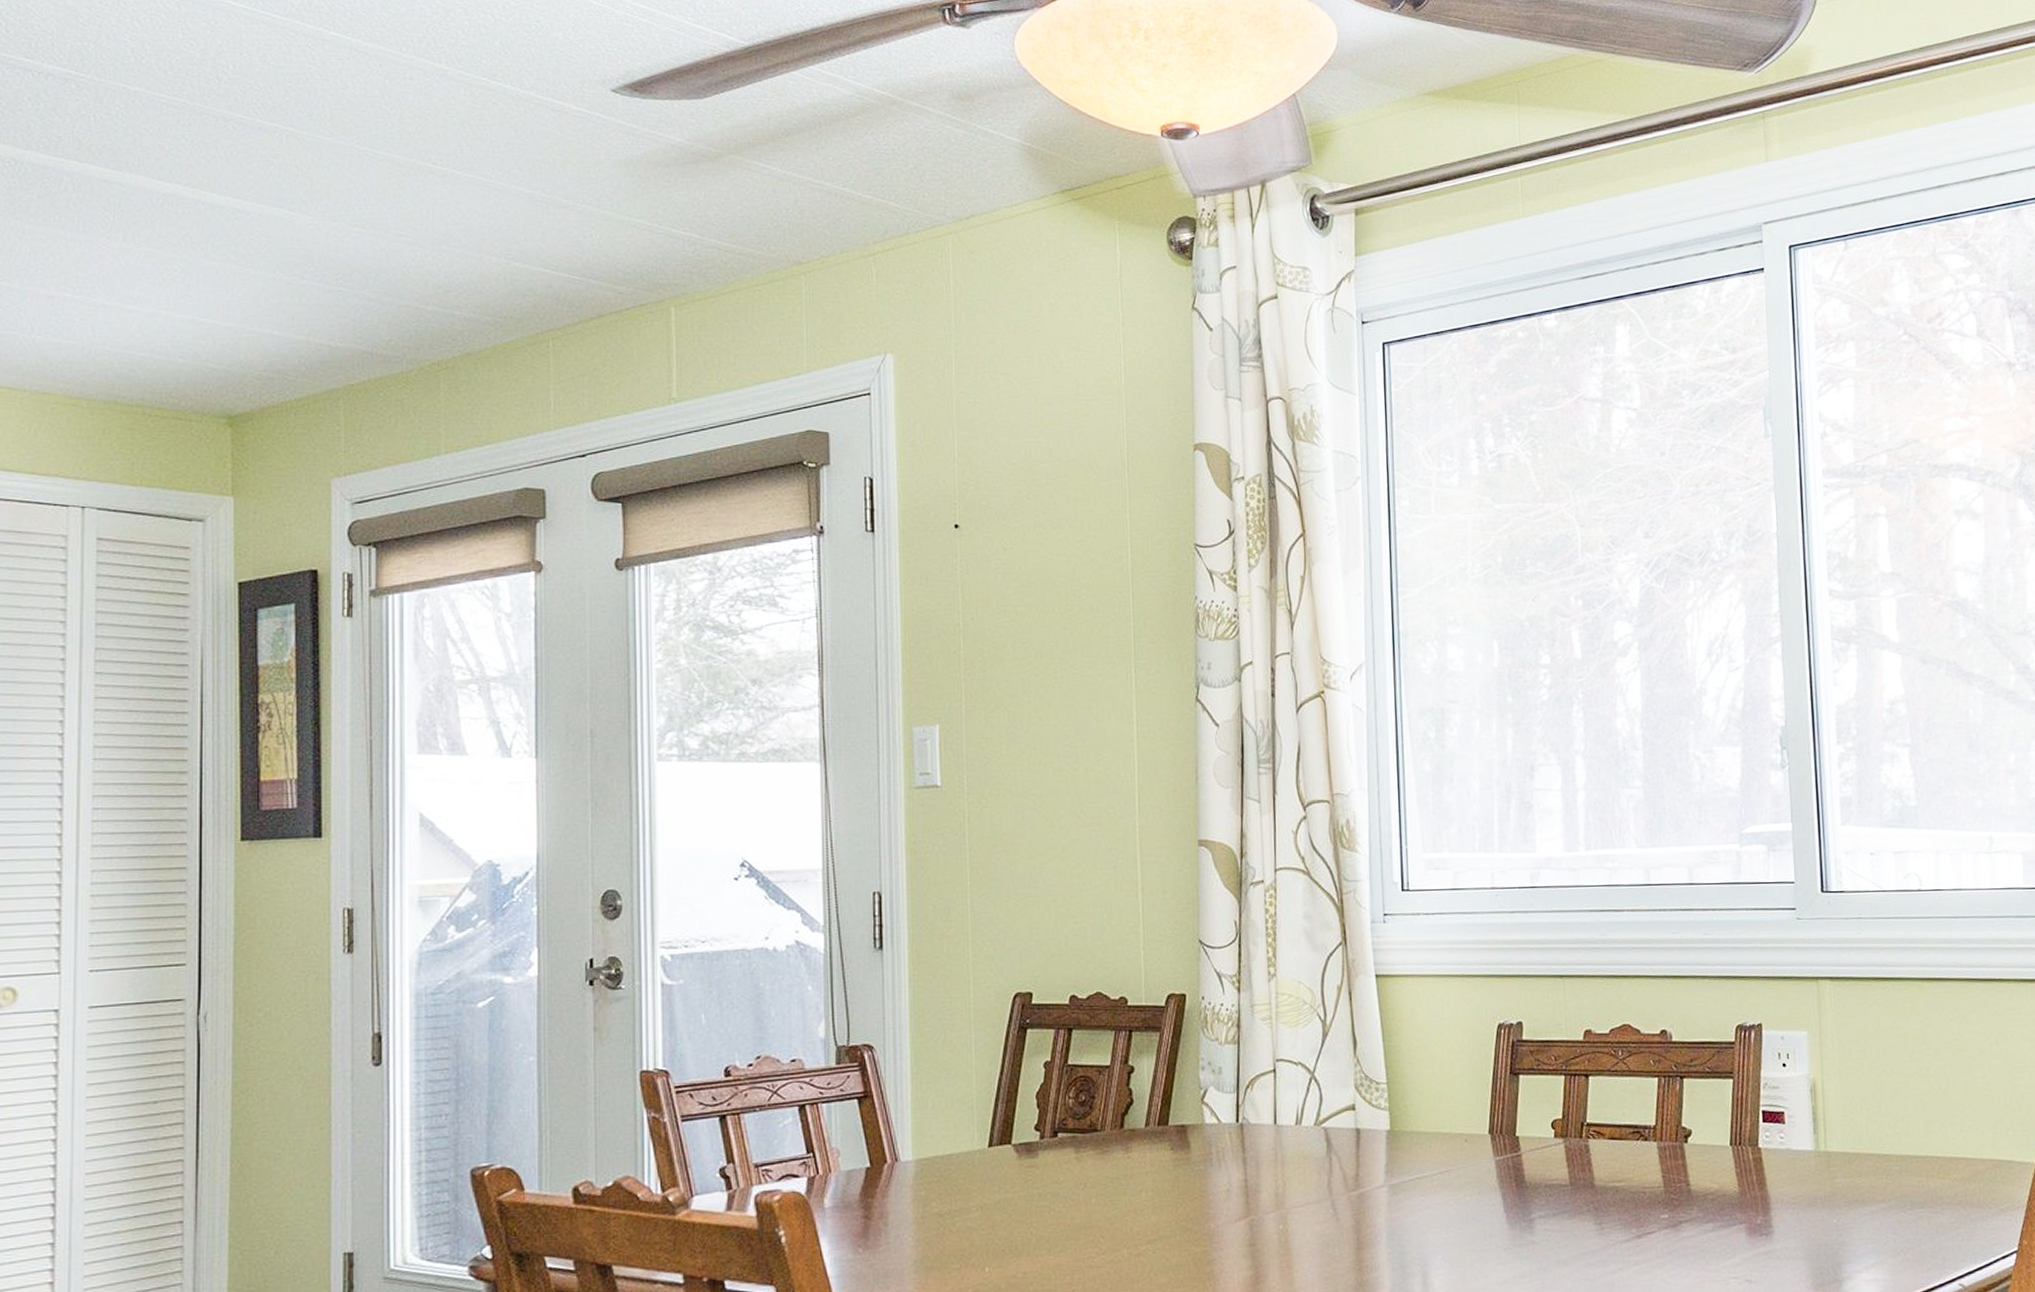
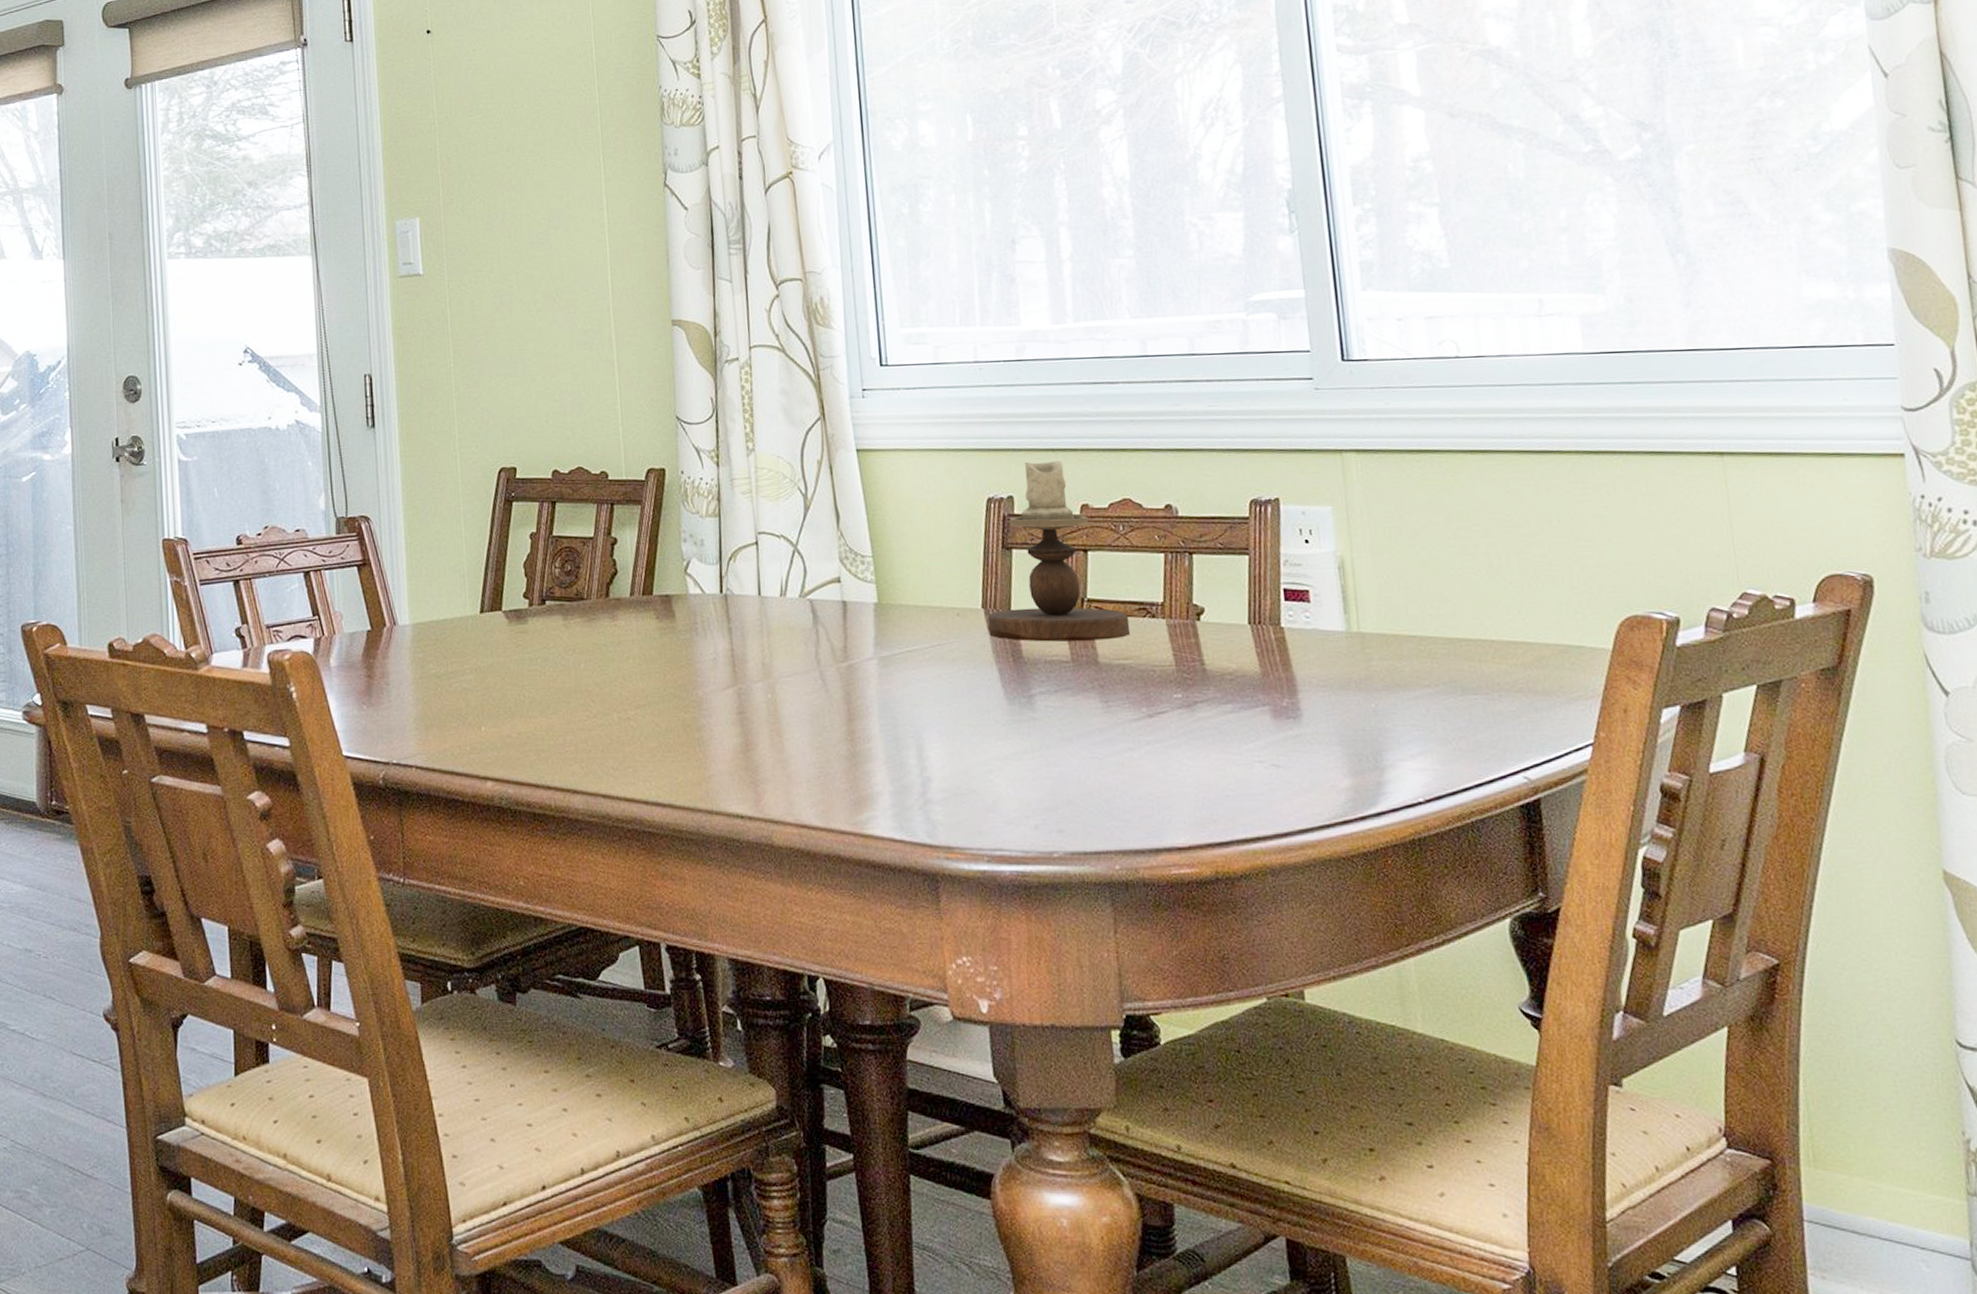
candlestick: none [1493,987,1624,1167] -> present [987,461,1130,642]

